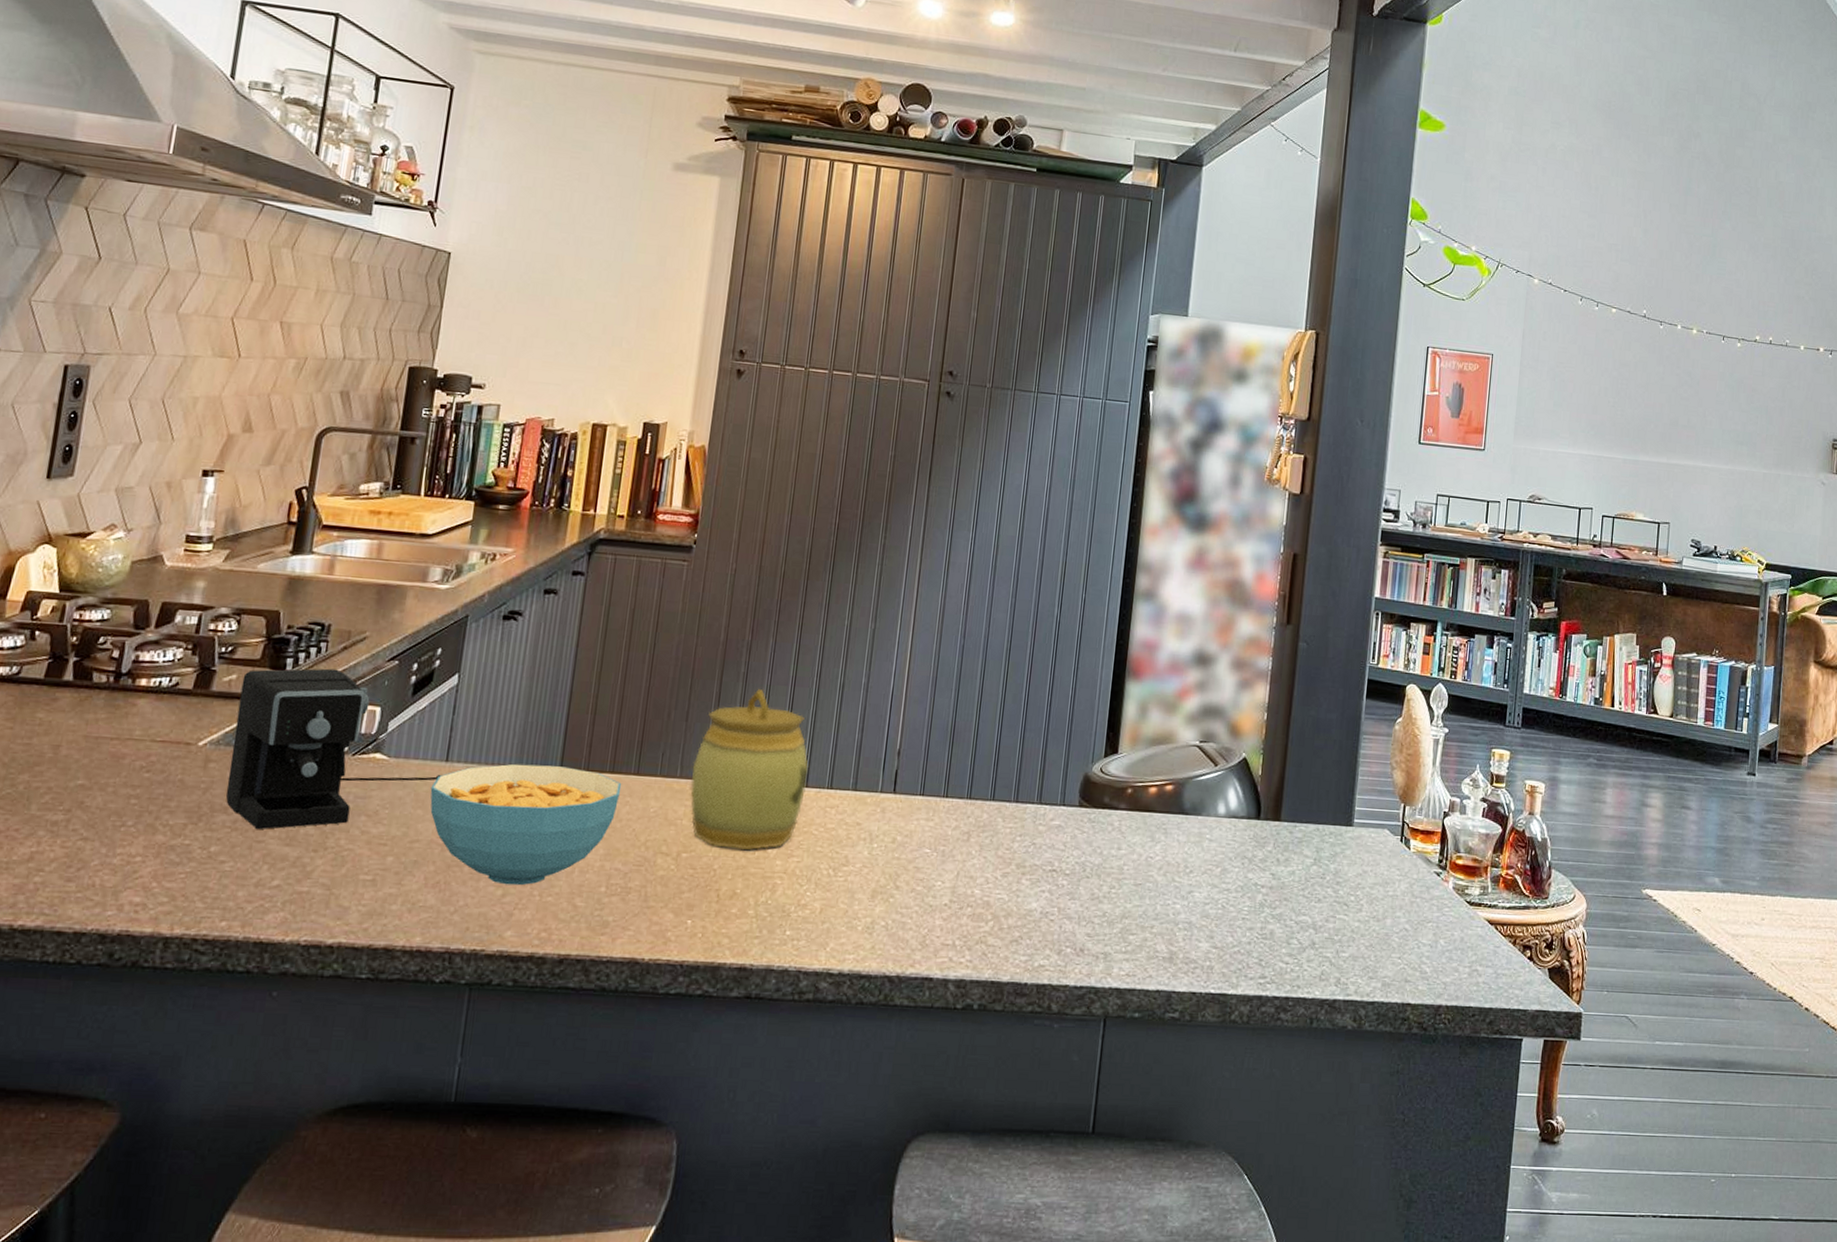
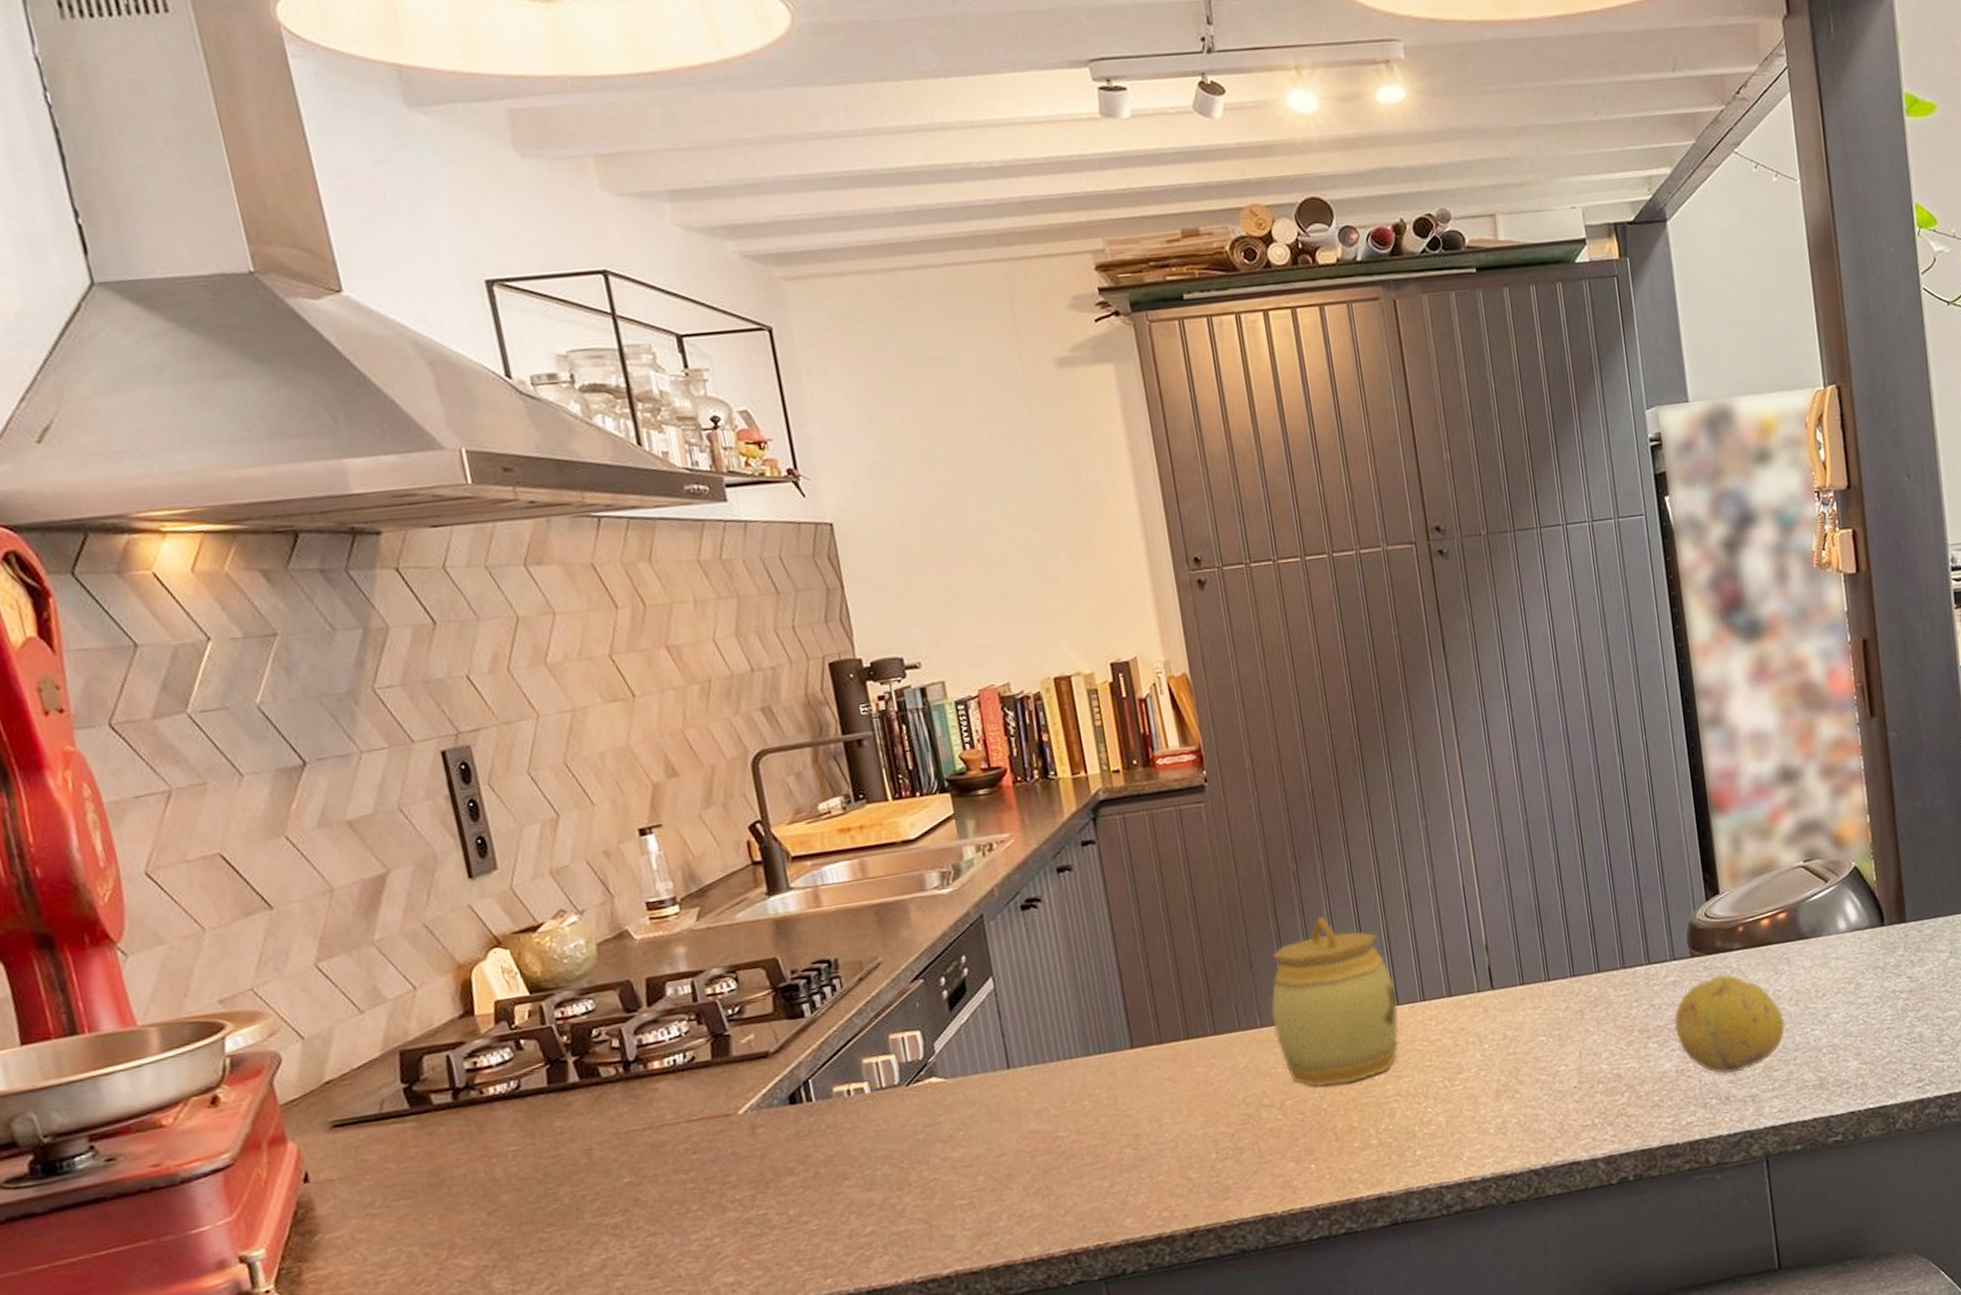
coffee maker: present [225,668,443,829] -> none [761,1003,1009,1182]
cereal bowl: present [430,763,622,886] -> none [1000,1041,1204,1176]
fruit: none [1049,829,1150,927] -> present [1674,975,1785,1074]

